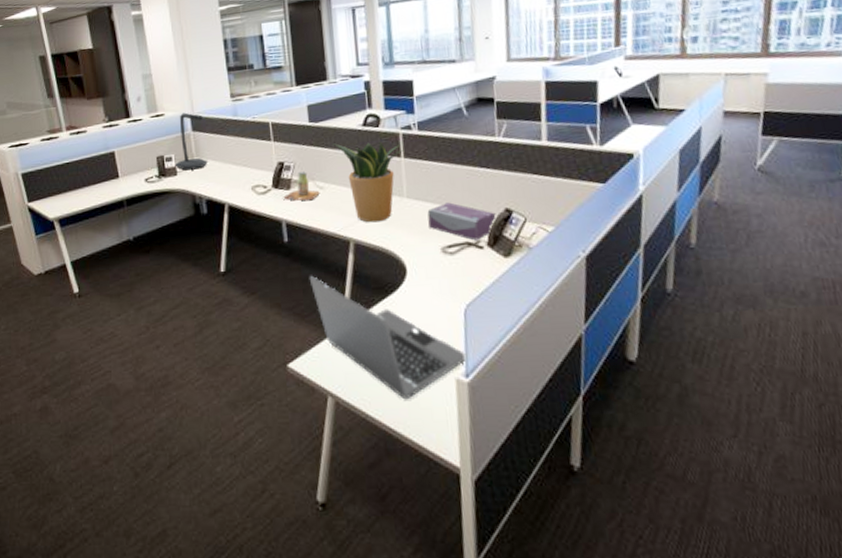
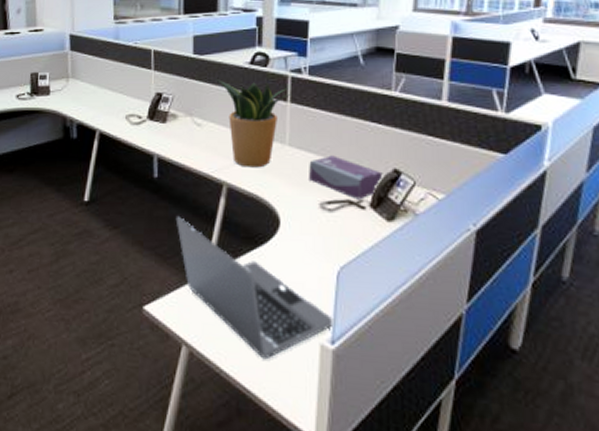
desk lamp: present [175,112,208,171] -> none [48,30,83,91]
bottle: present [283,172,320,201] -> none [158,106,197,137]

